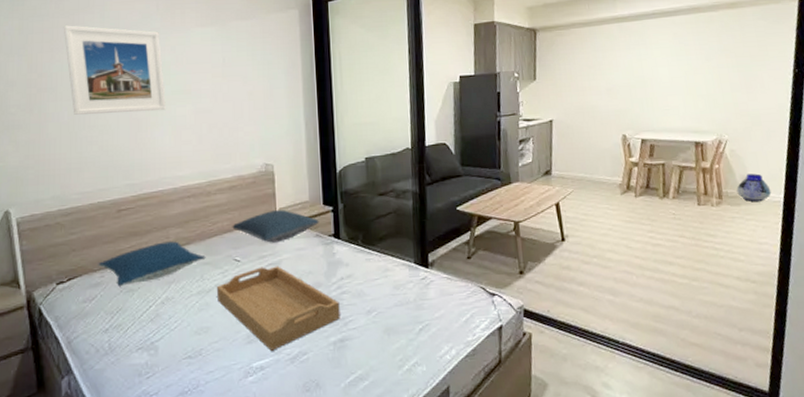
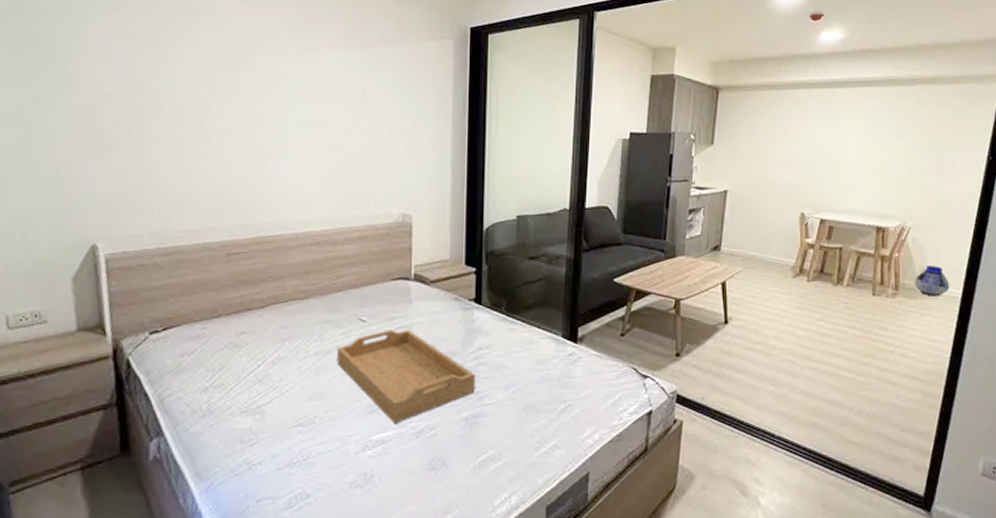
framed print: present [64,25,166,115] -> none [174,32,292,144]
pillow: present [98,241,206,287] -> none [200,294,327,342]
pillow: present [232,210,319,243] -> none [359,267,459,304]

